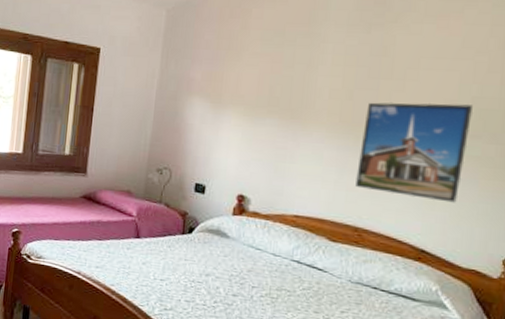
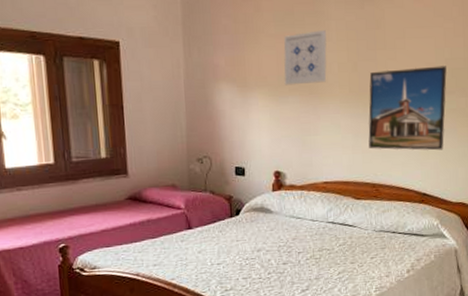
wall art: none [263,52,320,108] -> present [283,30,327,86]

